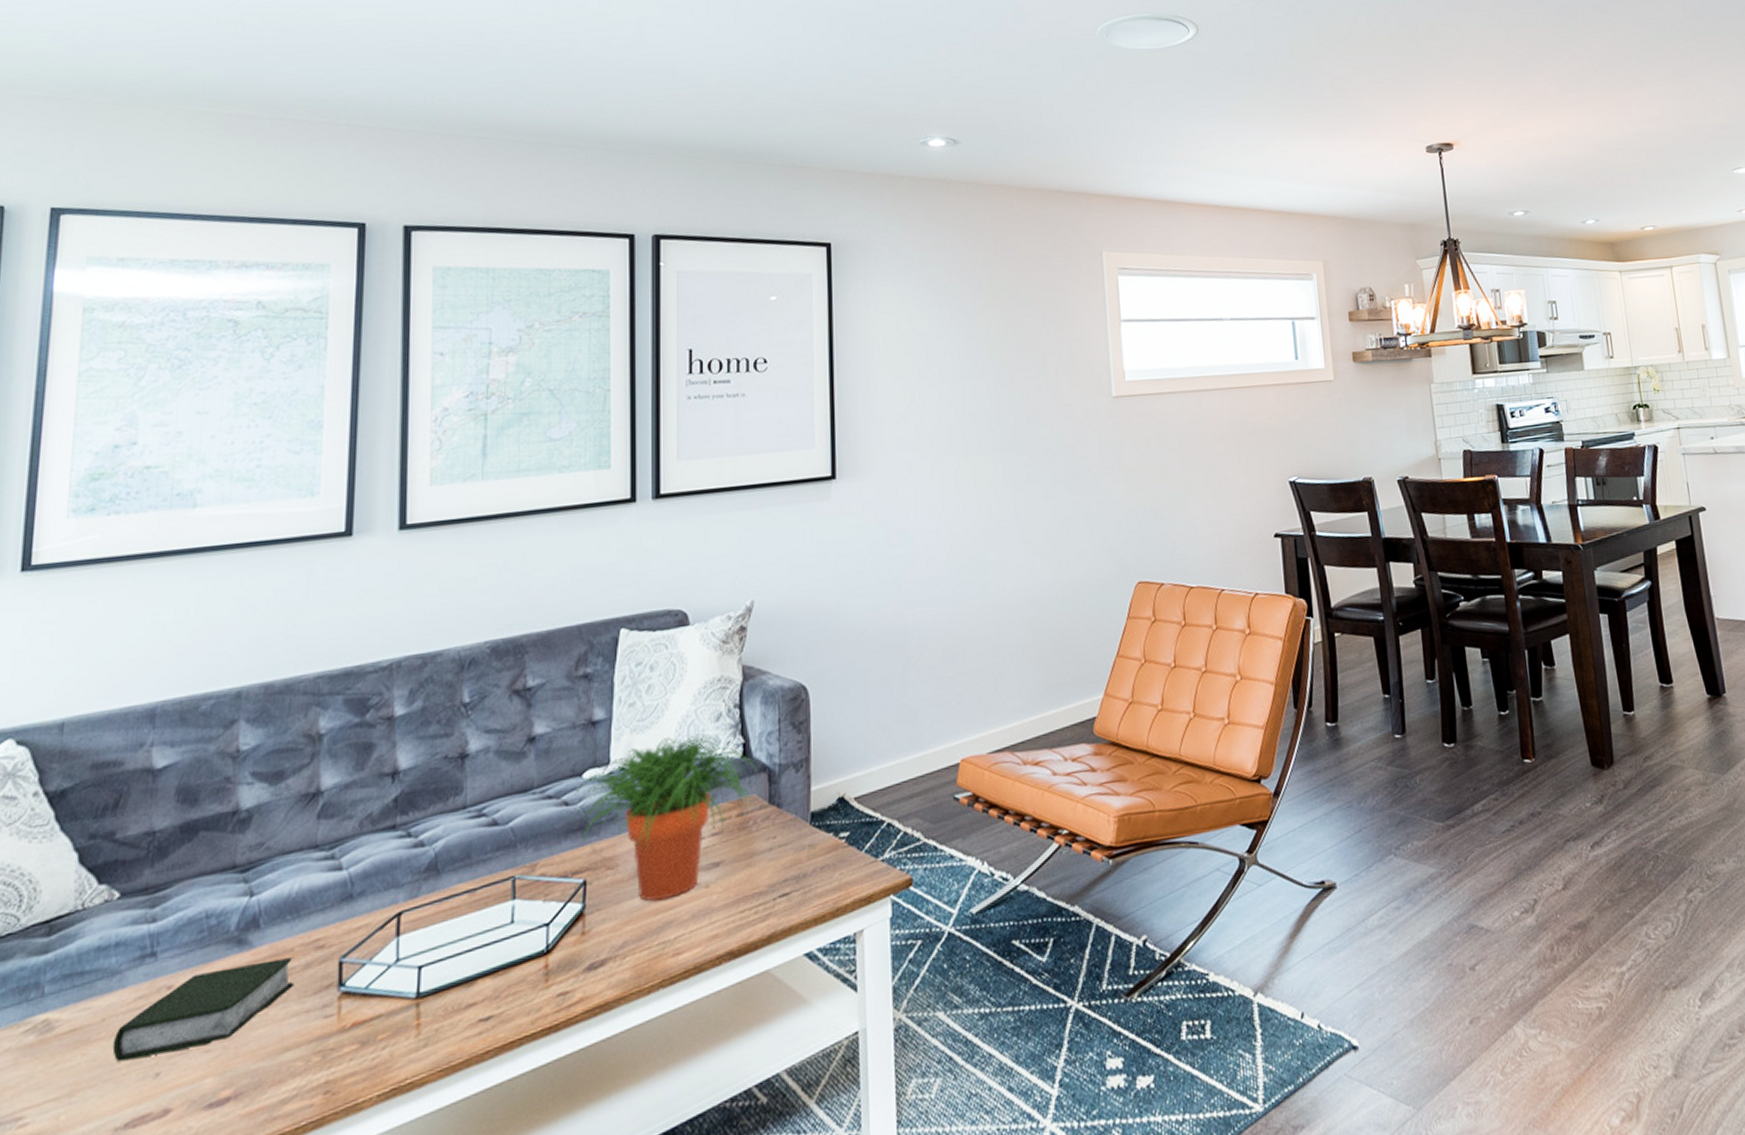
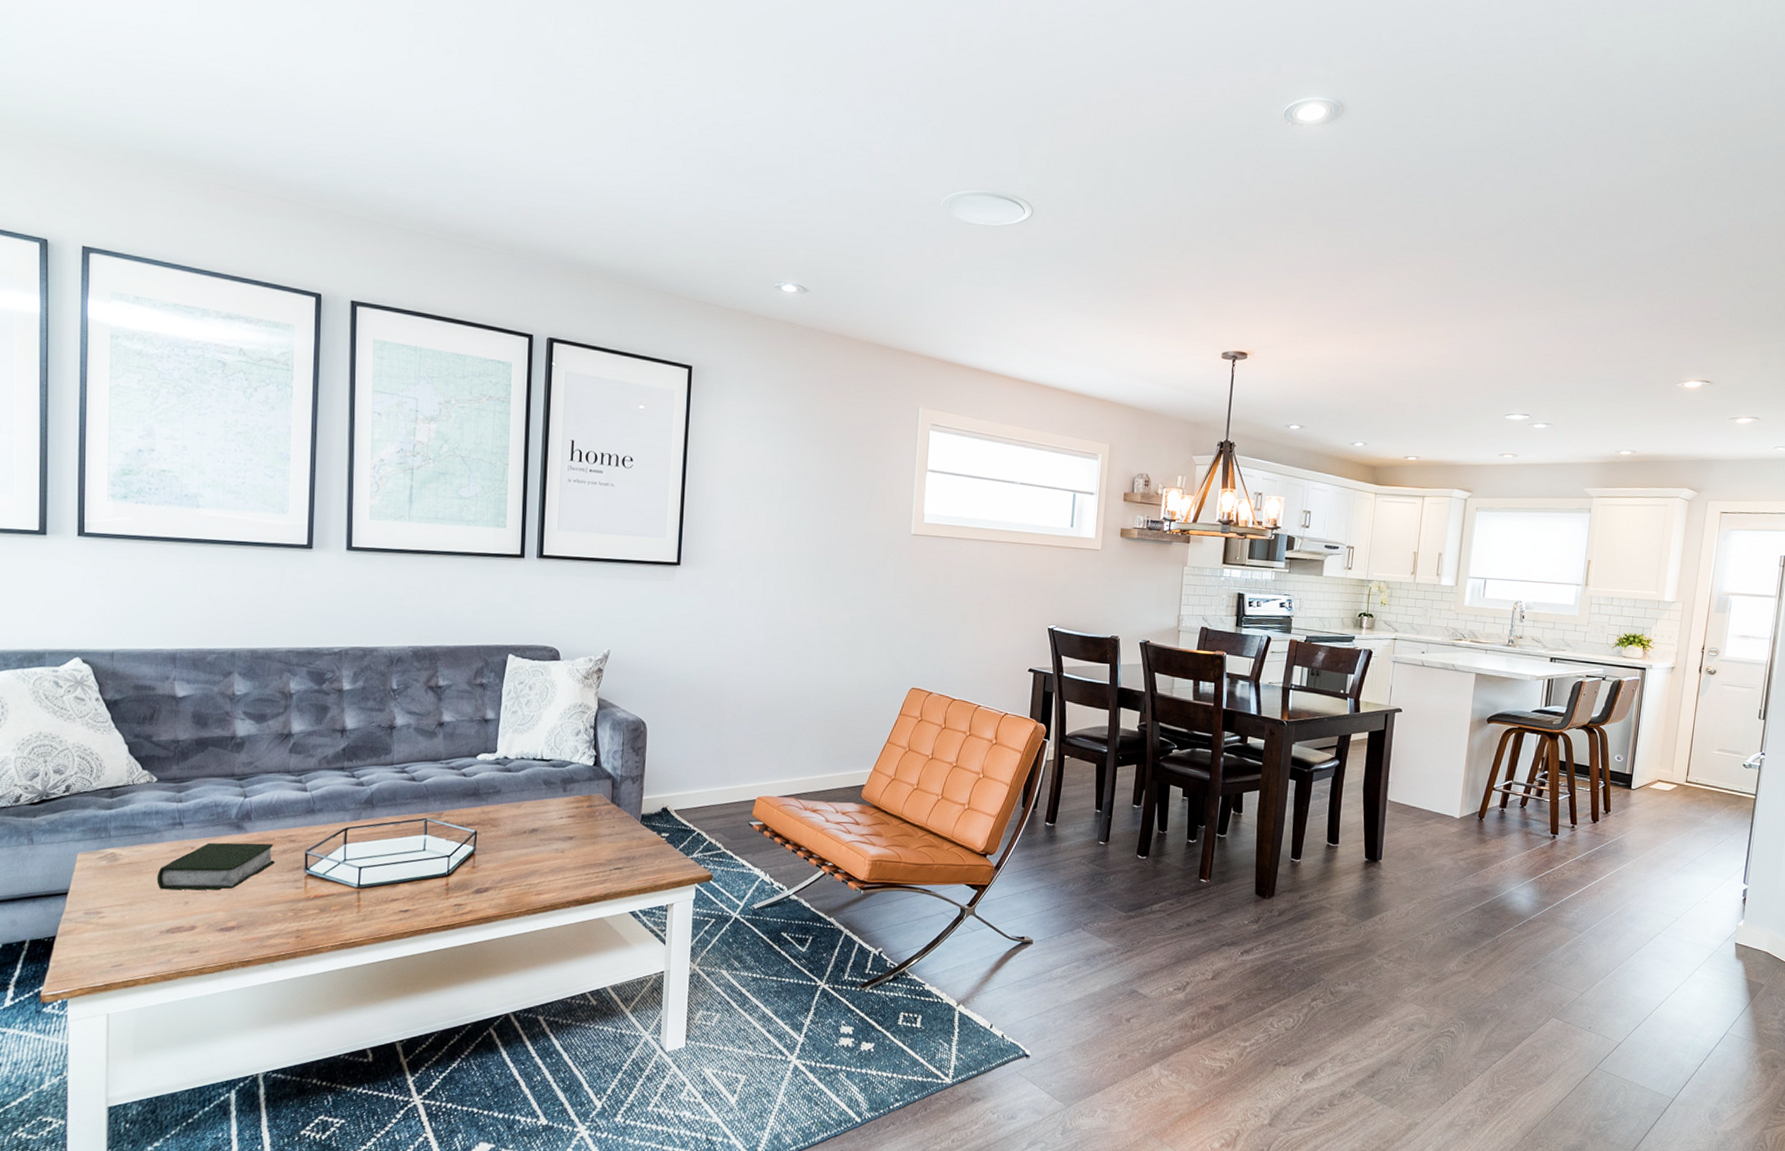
potted plant: present [574,733,758,901] -> none [470,741,605,855]

